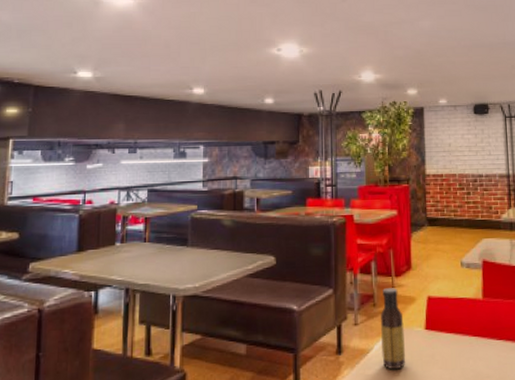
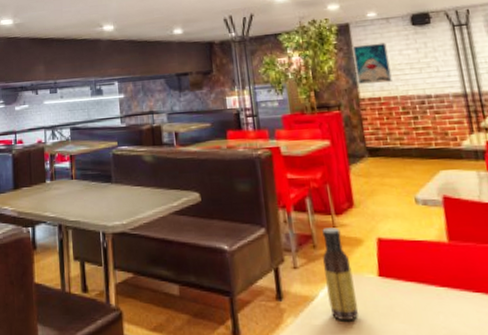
wall art: none [424,127,454,162] -> present [352,42,392,84]

